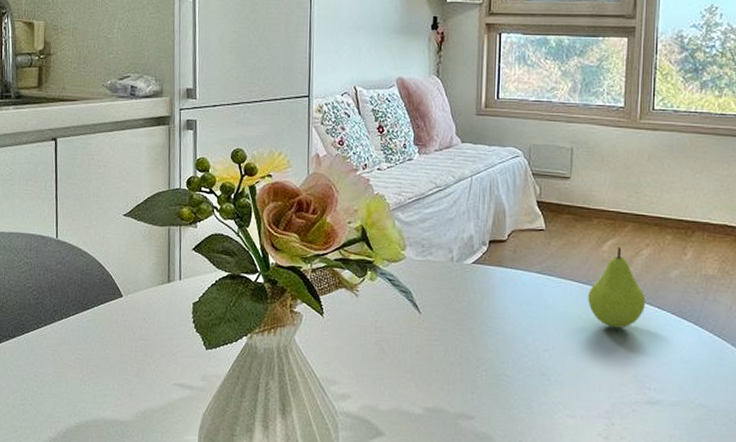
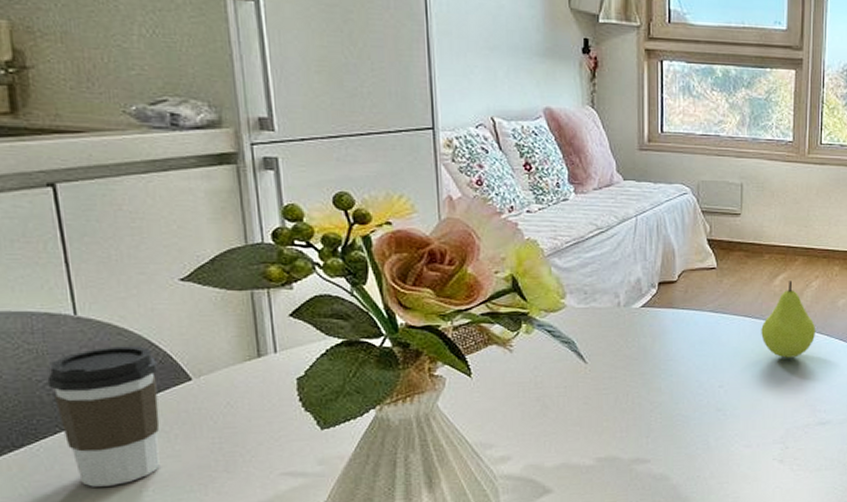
coffee cup: none [34,265,103,377] -> present [47,346,160,487]

